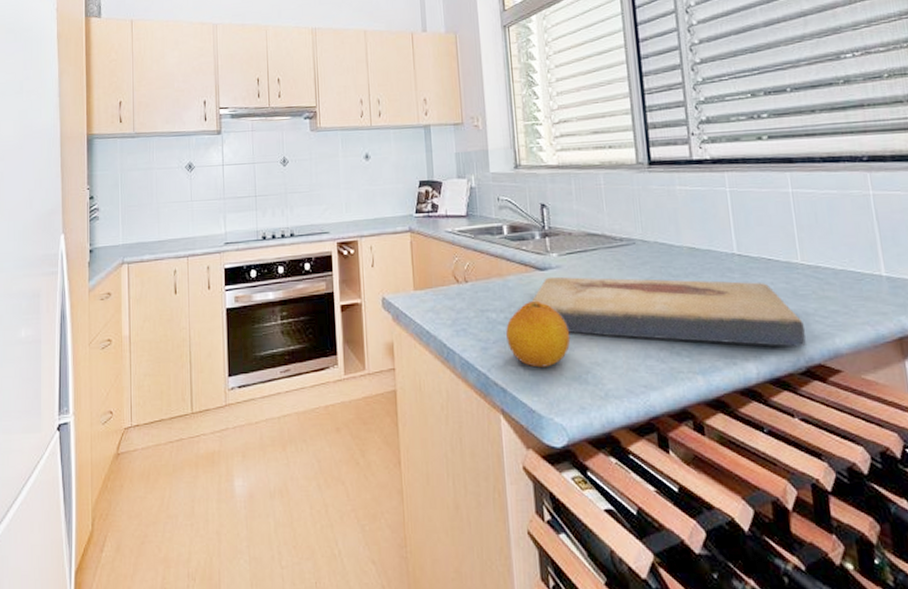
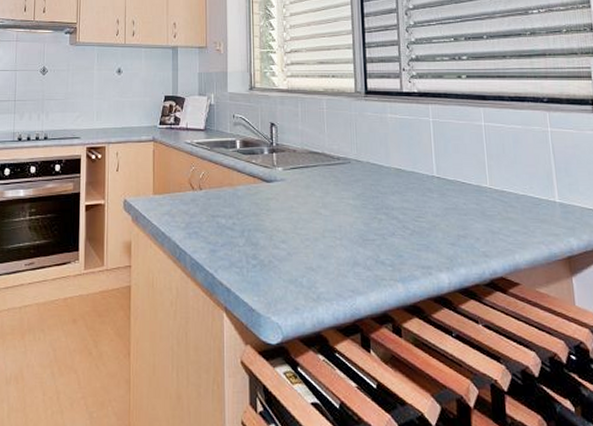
fruit: present [506,300,571,368] -> none [233,209,290,270]
fish fossil: present [531,276,806,347] -> none [257,188,491,261]

